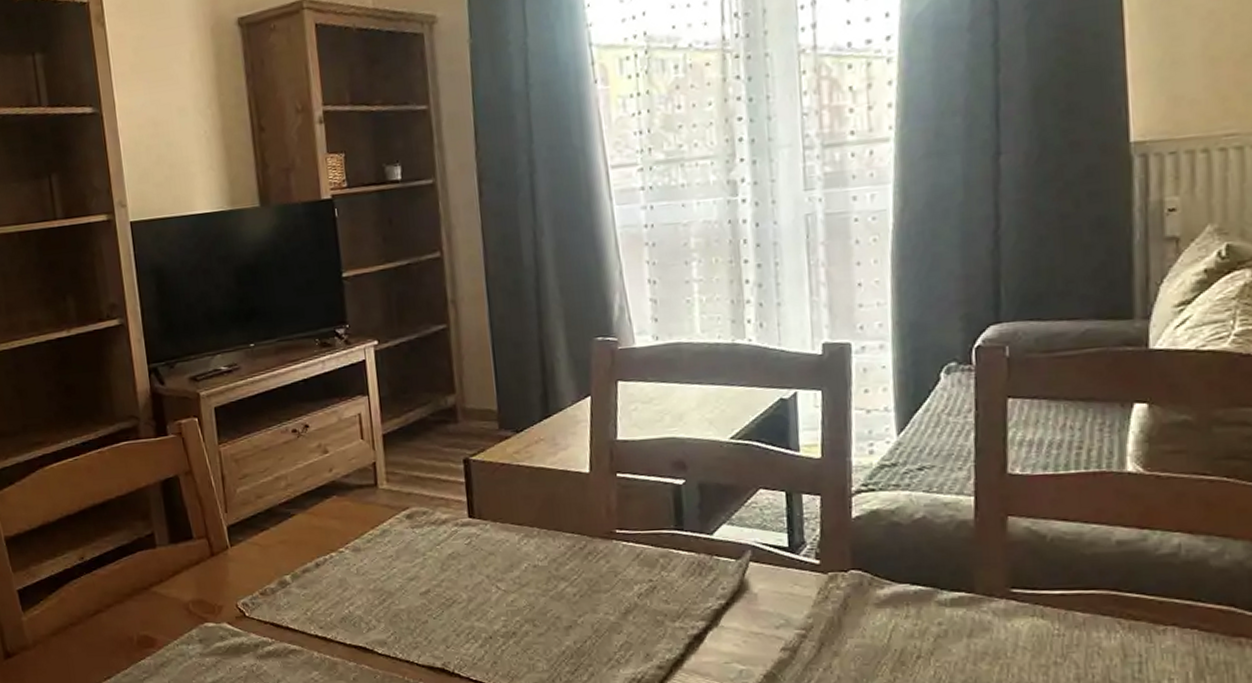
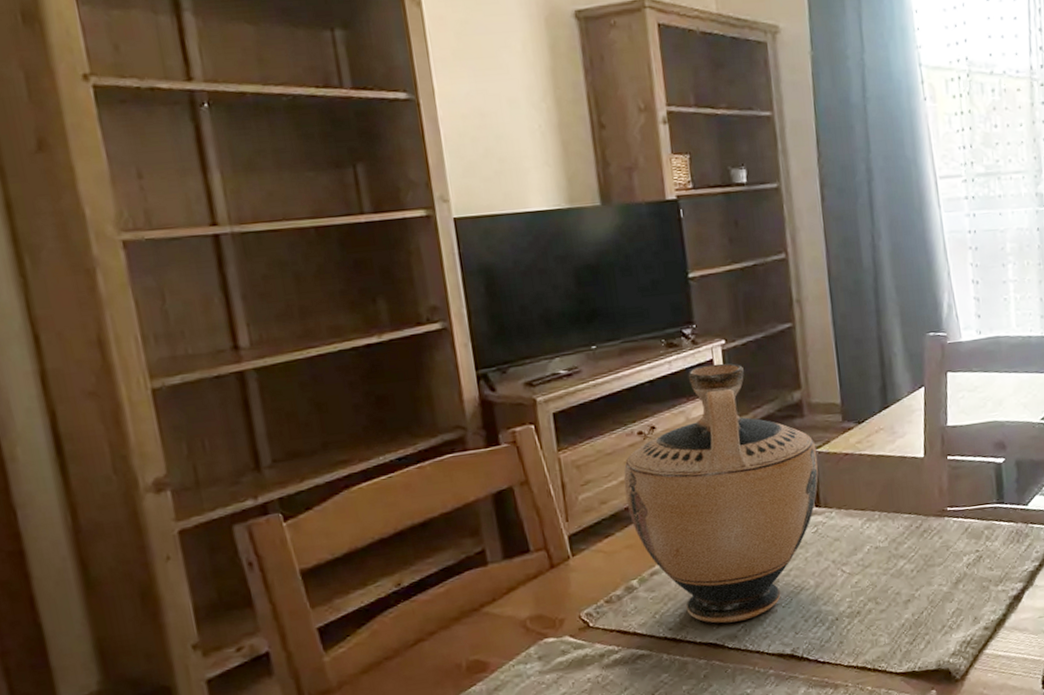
ceramic jug: none [278,364,473,628] -> present [623,363,819,623]

